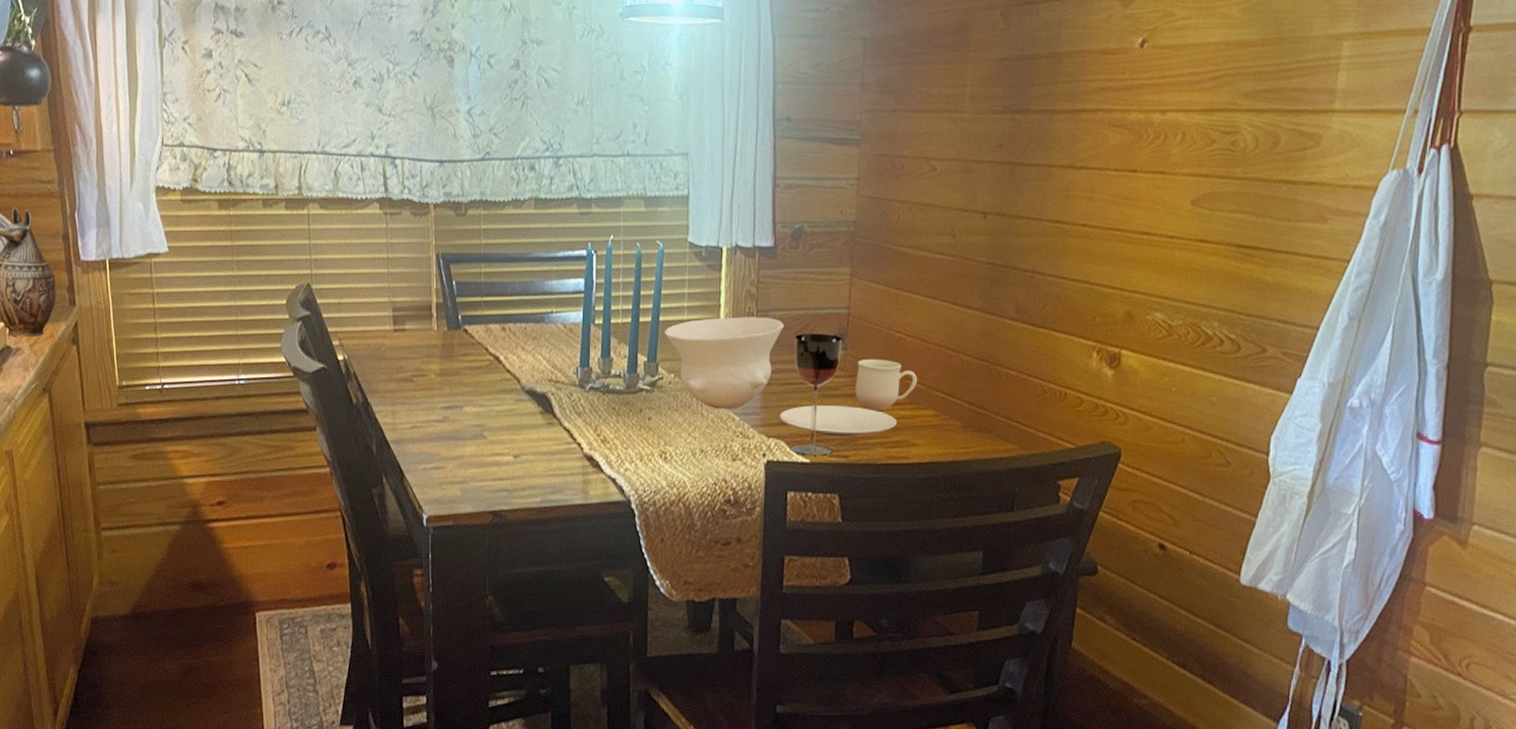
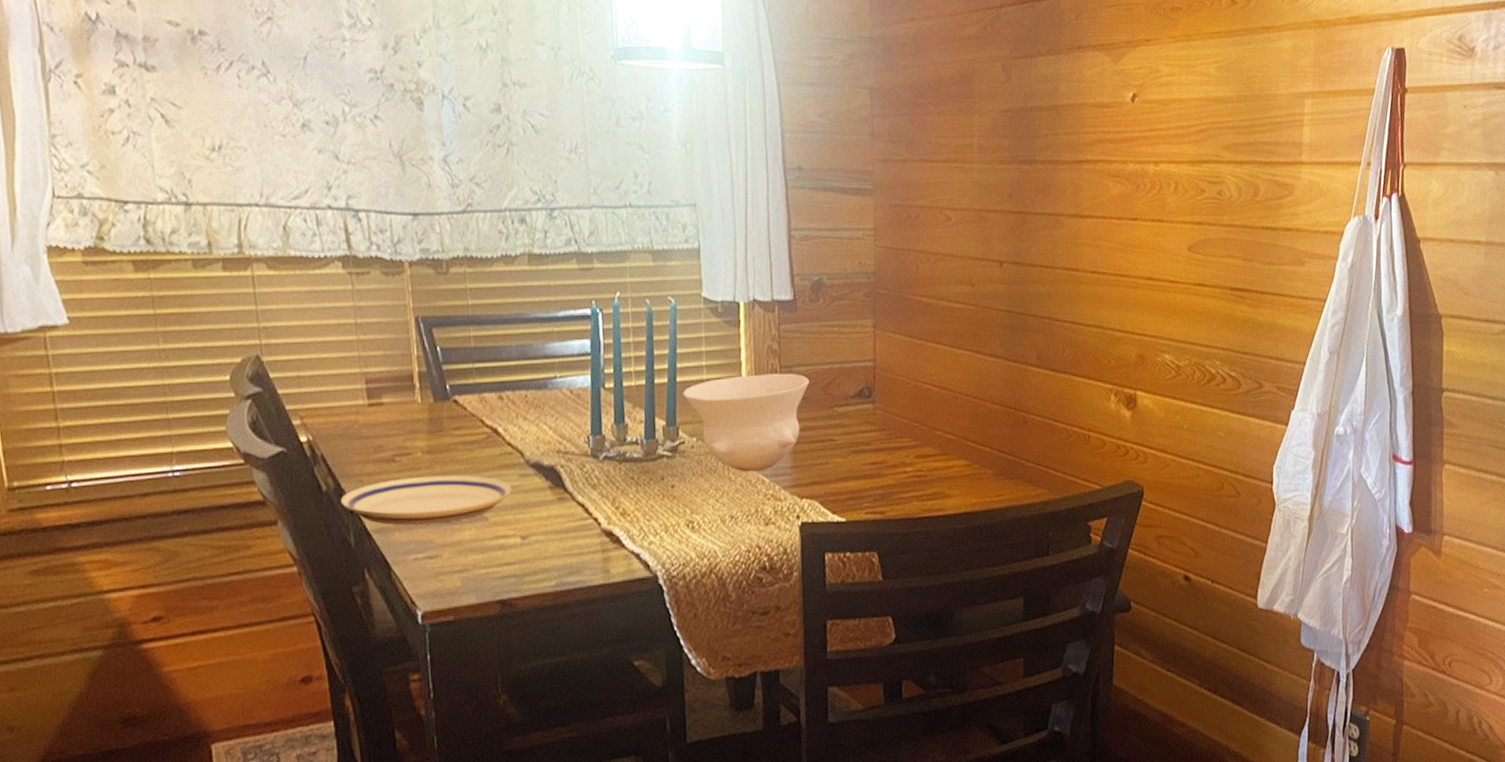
plate: none [366,396,508,439] -> present [340,474,512,526]
plate: present [779,405,898,437] -> none [810,460,931,494]
wineglass: present [790,333,842,456] -> none [822,387,870,514]
mug: present [855,358,918,410] -> none [886,411,948,464]

